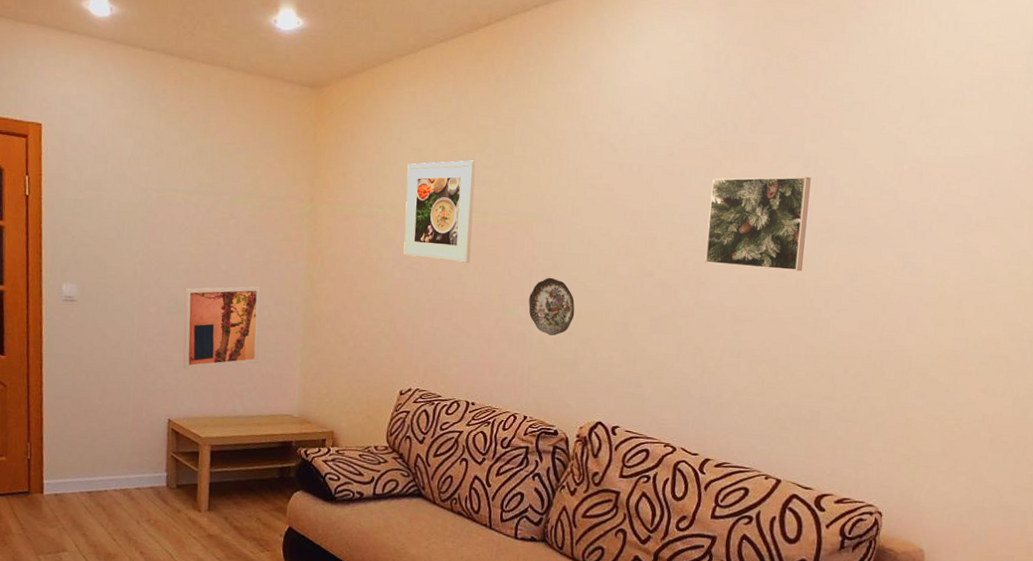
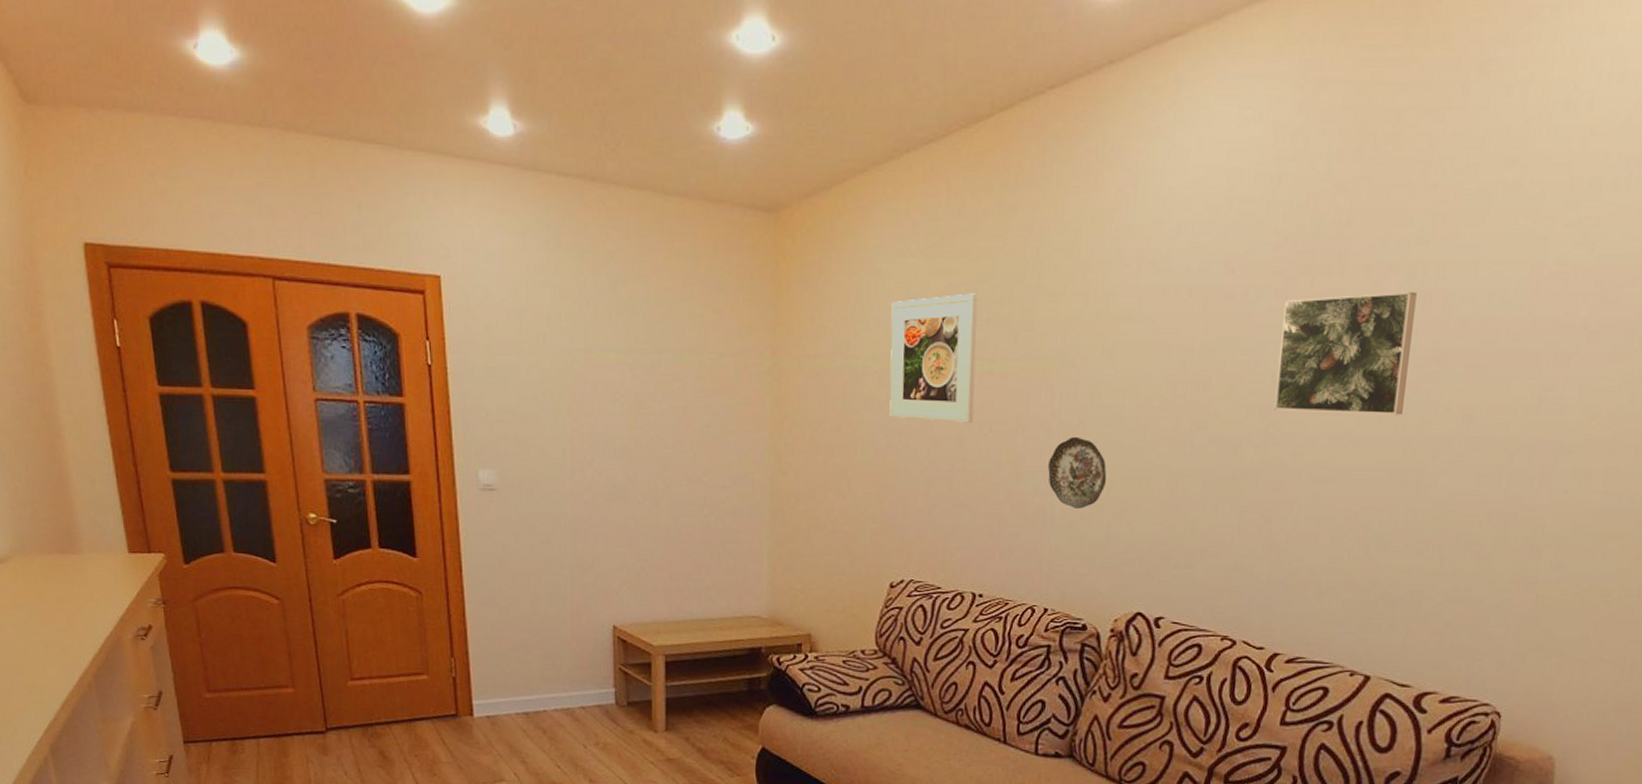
wall art: present [183,286,261,370] -> none [624,463,717,567]

